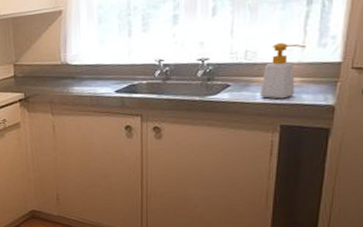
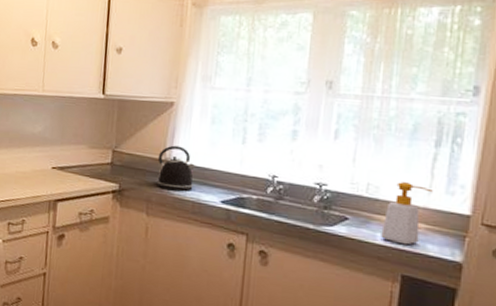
kettle: none [54,49,90,90] -> present [155,145,196,192]

